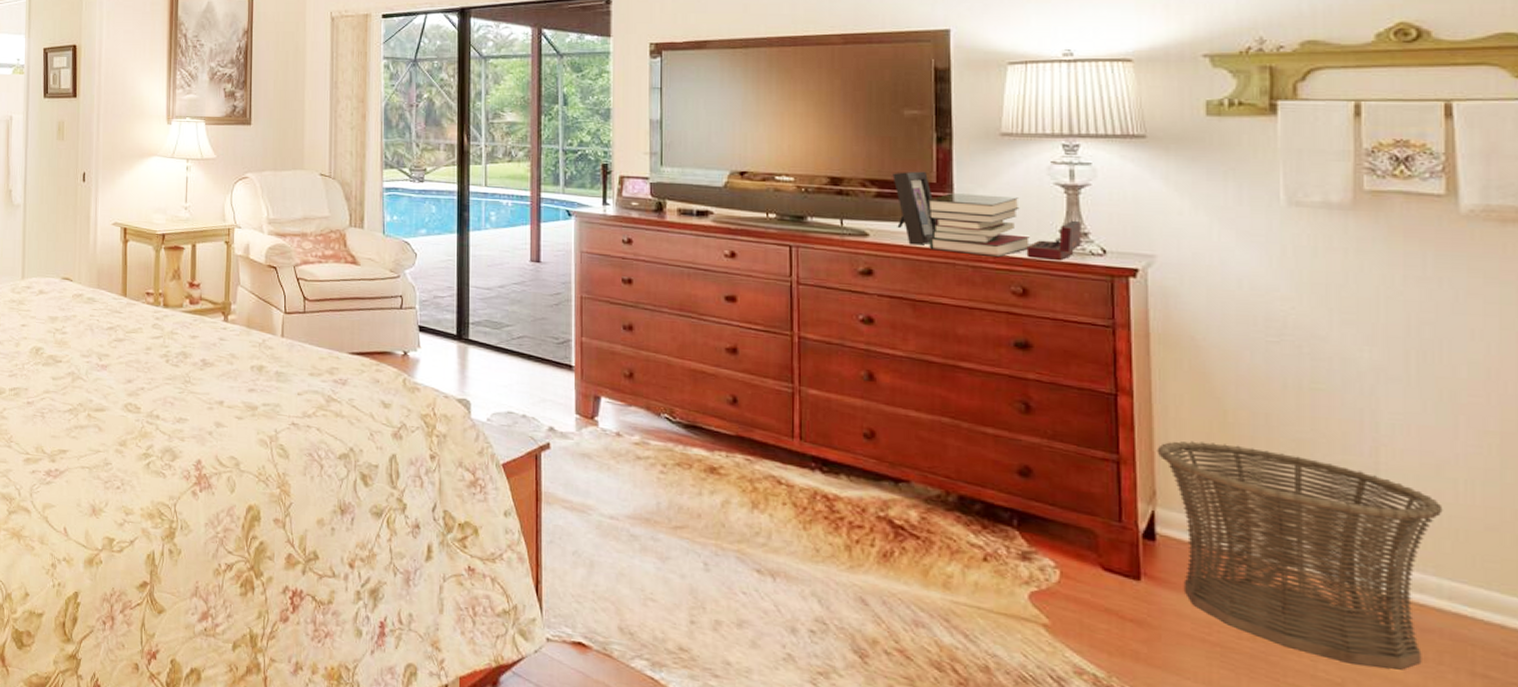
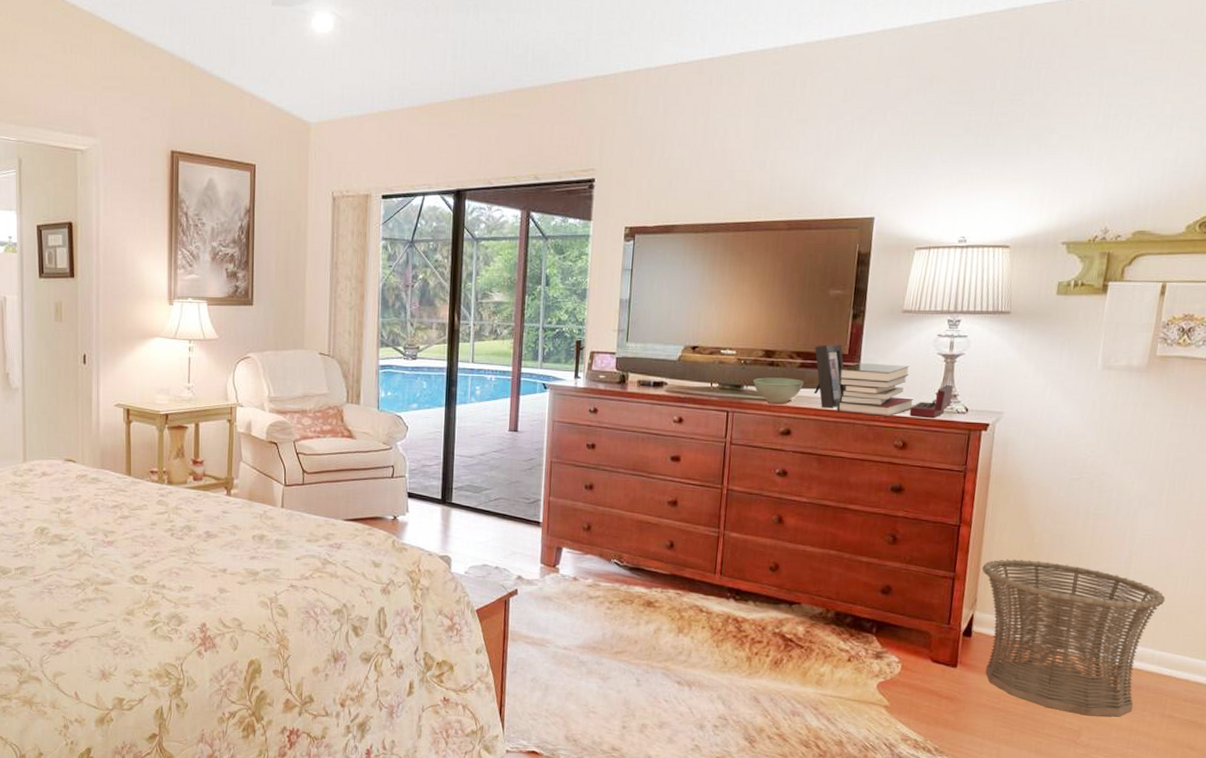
bowl: none [818,208,884,240] -> present [752,377,805,405]

